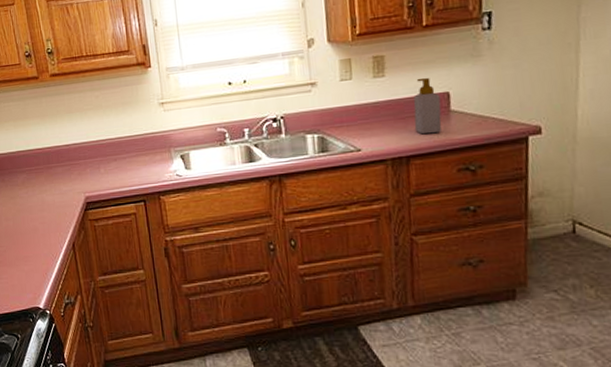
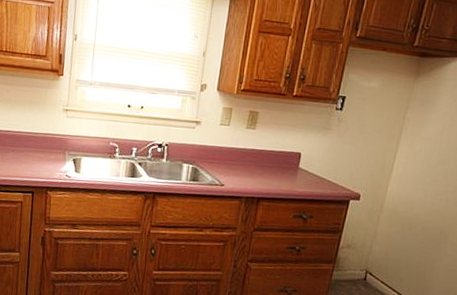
soap bottle: present [413,77,442,135] -> none [268,136,294,184]

